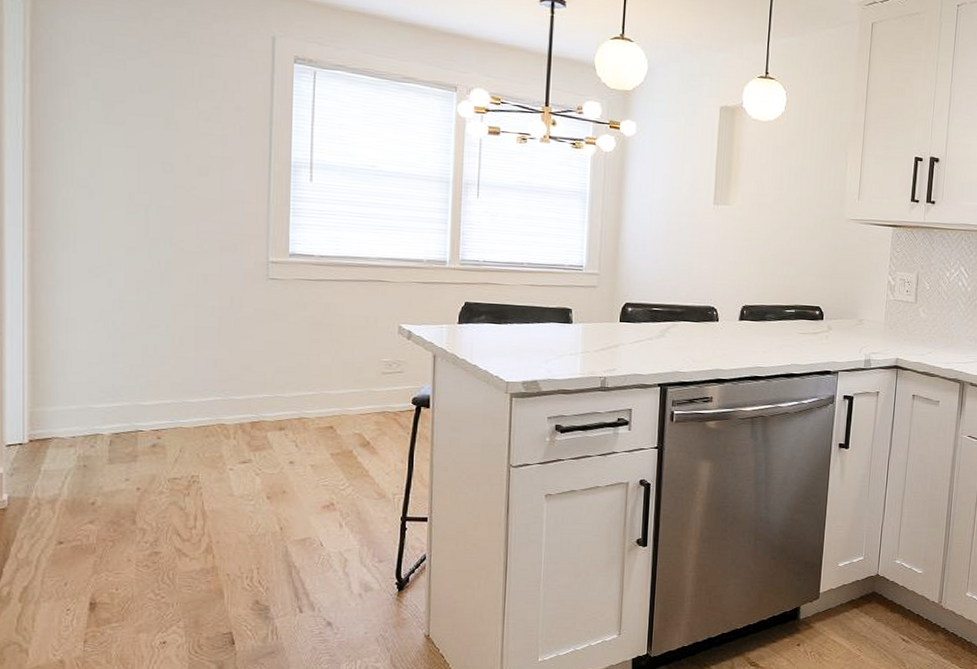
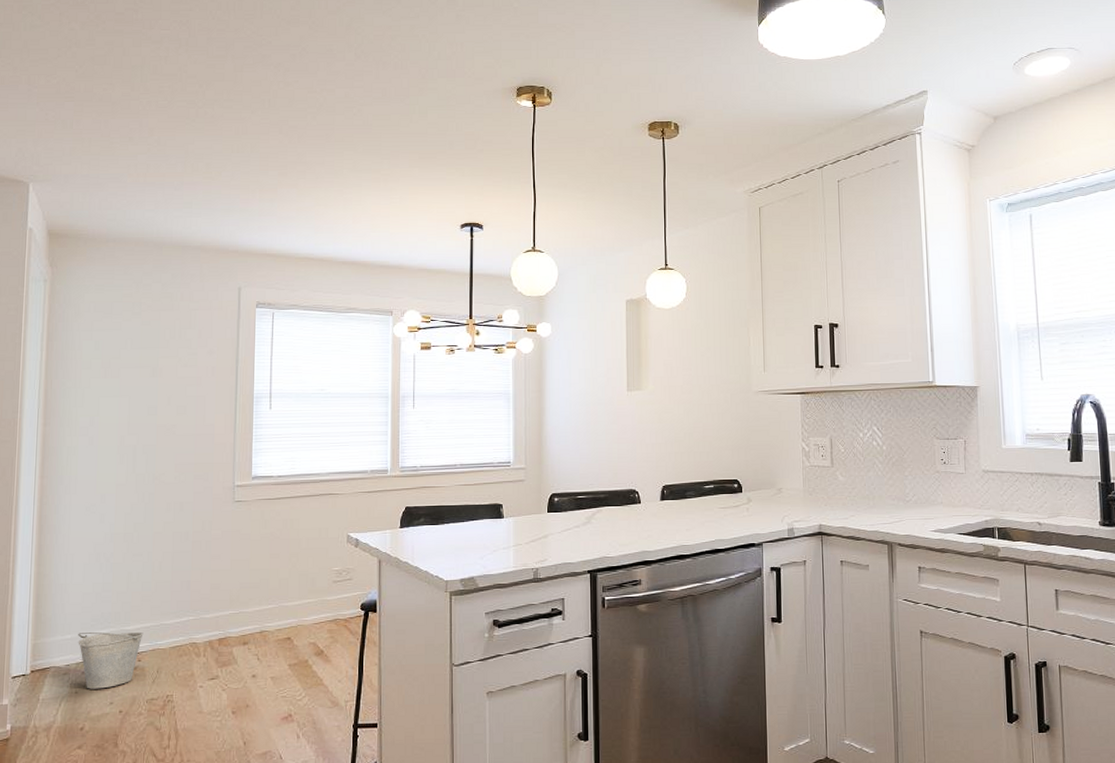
bucket: none [85,404,163,464] -> present [78,632,144,689]

